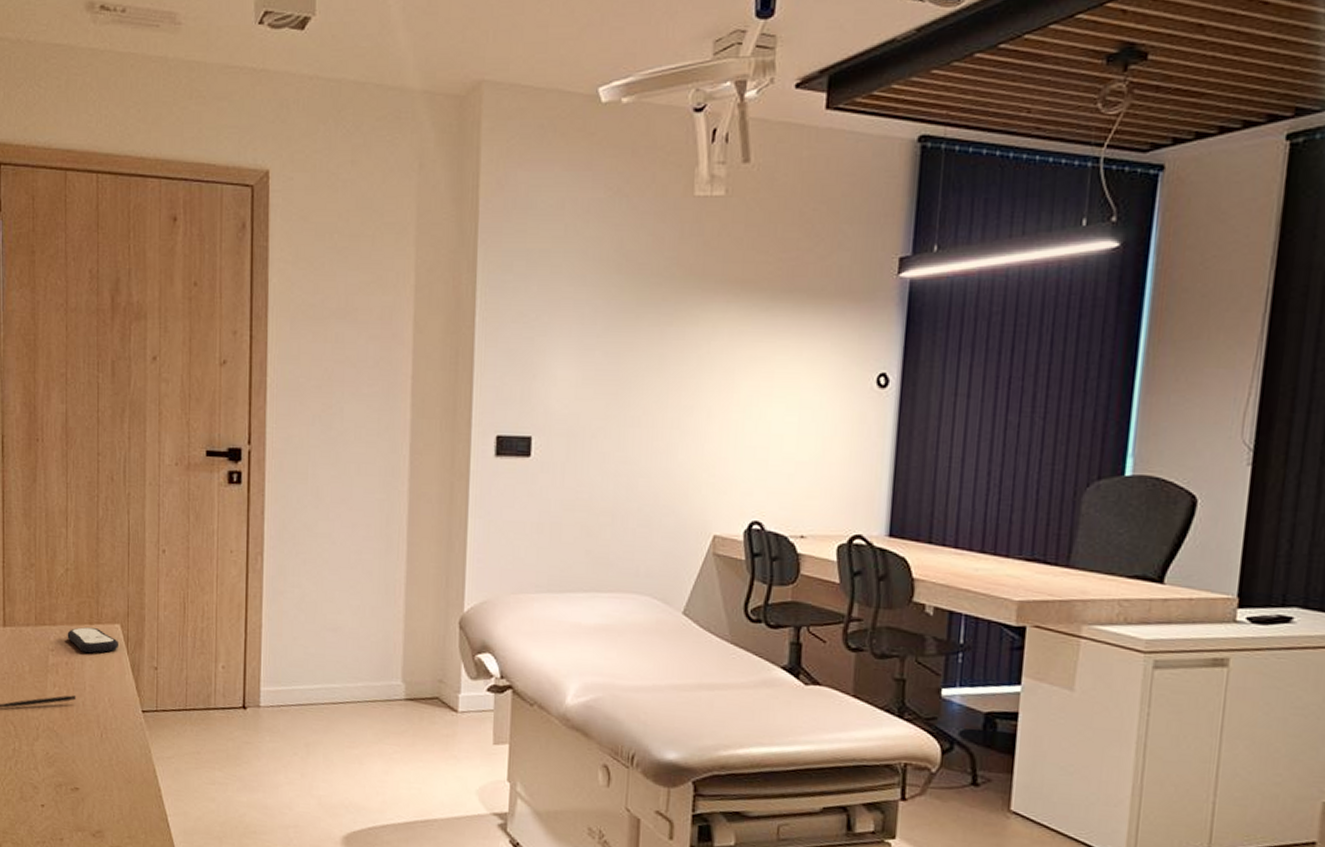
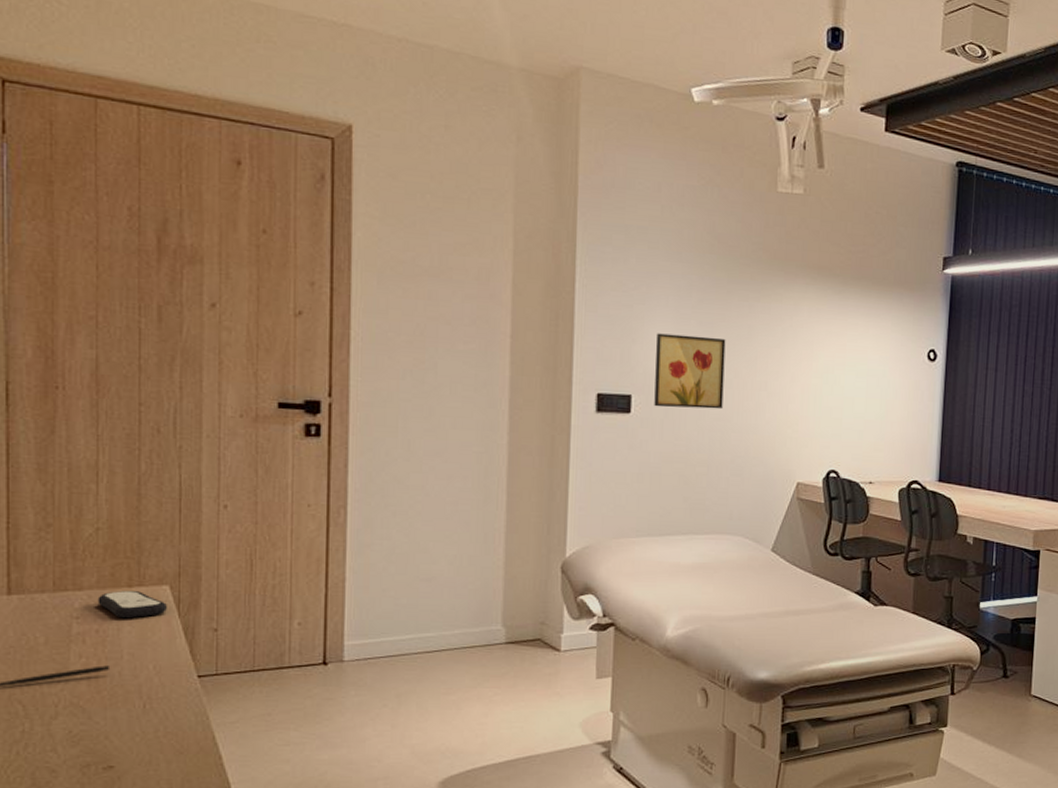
wall art: none [555,367,634,451] -> present [654,333,726,409]

